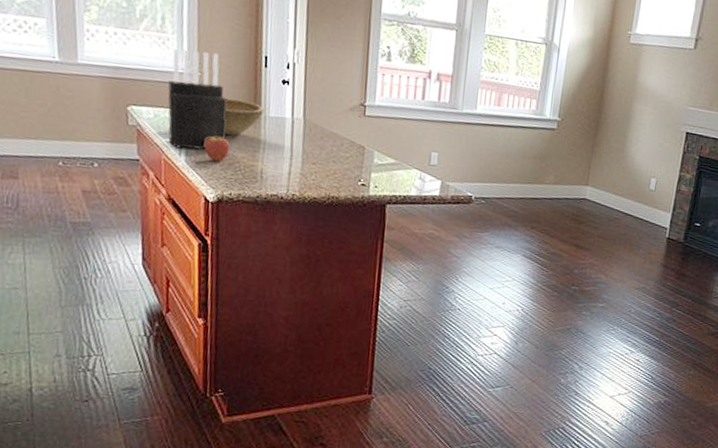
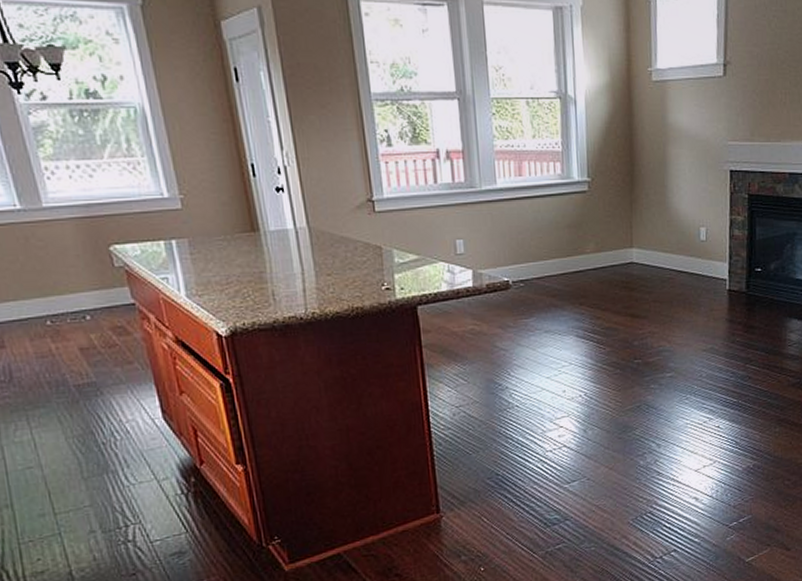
knife block: present [168,48,227,150] -> none [147,170,226,284]
fruit: present [204,131,230,162] -> none [203,257,233,291]
bowl: present [224,98,264,135] -> none [216,217,262,258]

